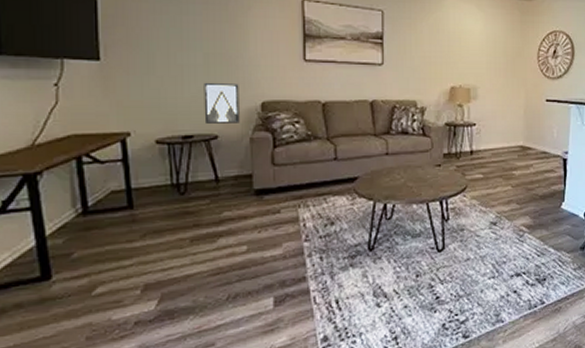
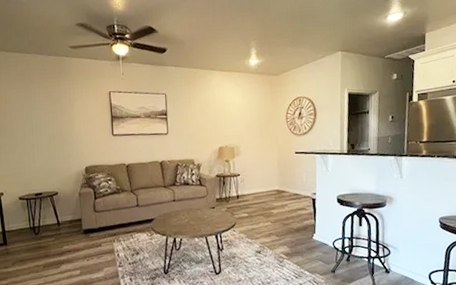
wall art: present [204,82,240,124] -> none [47,155,72,184]

